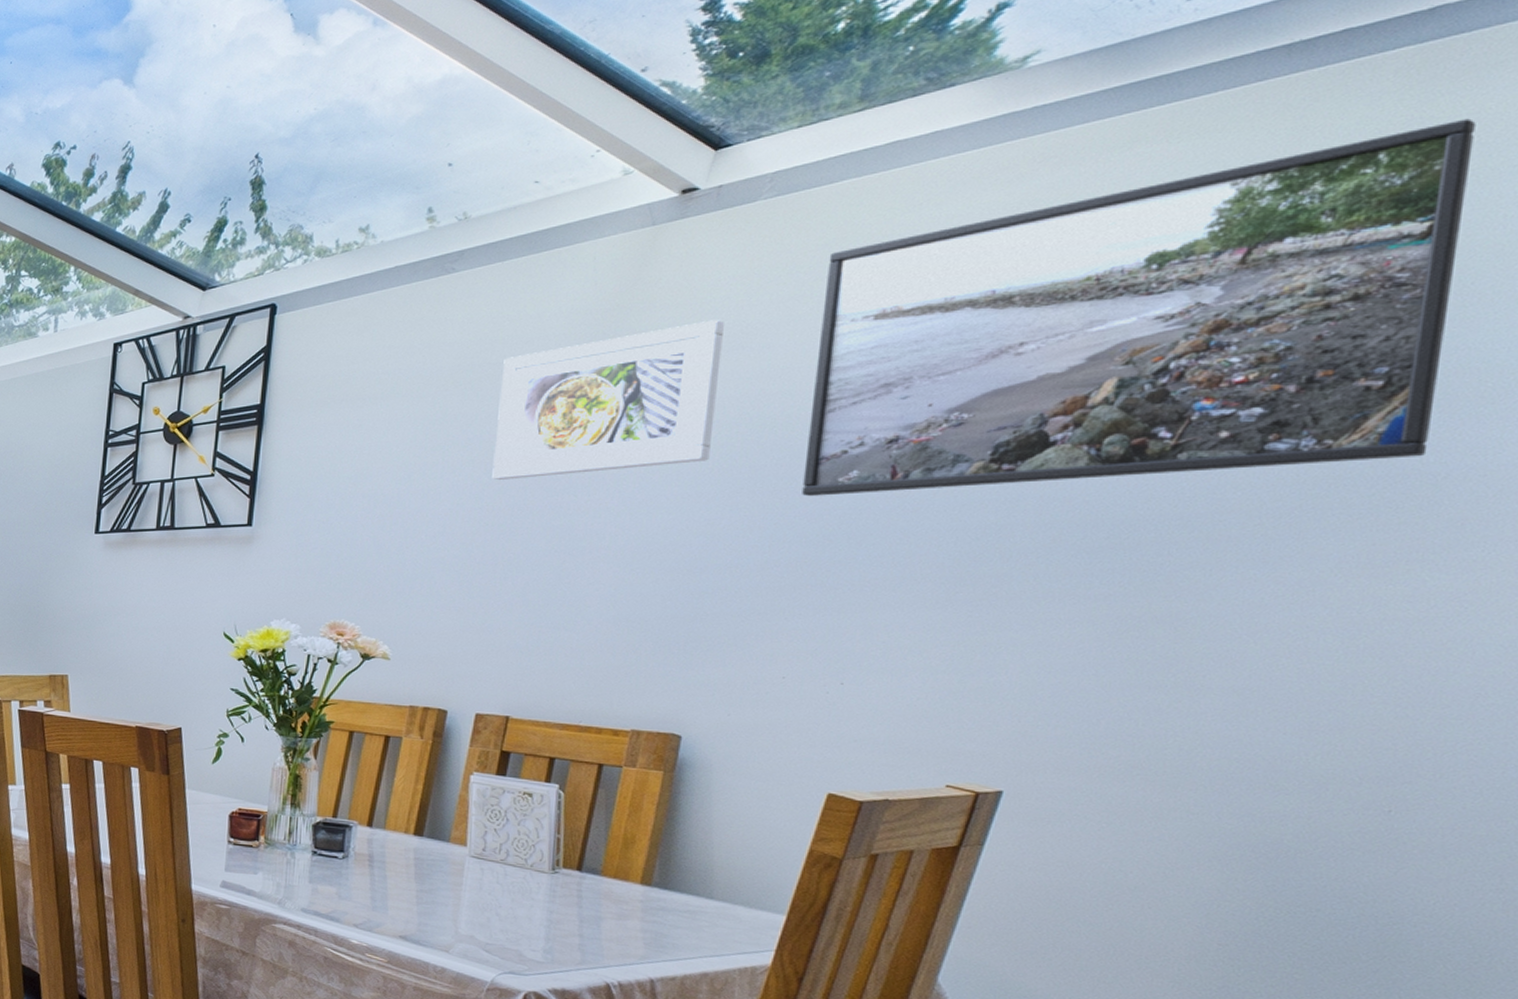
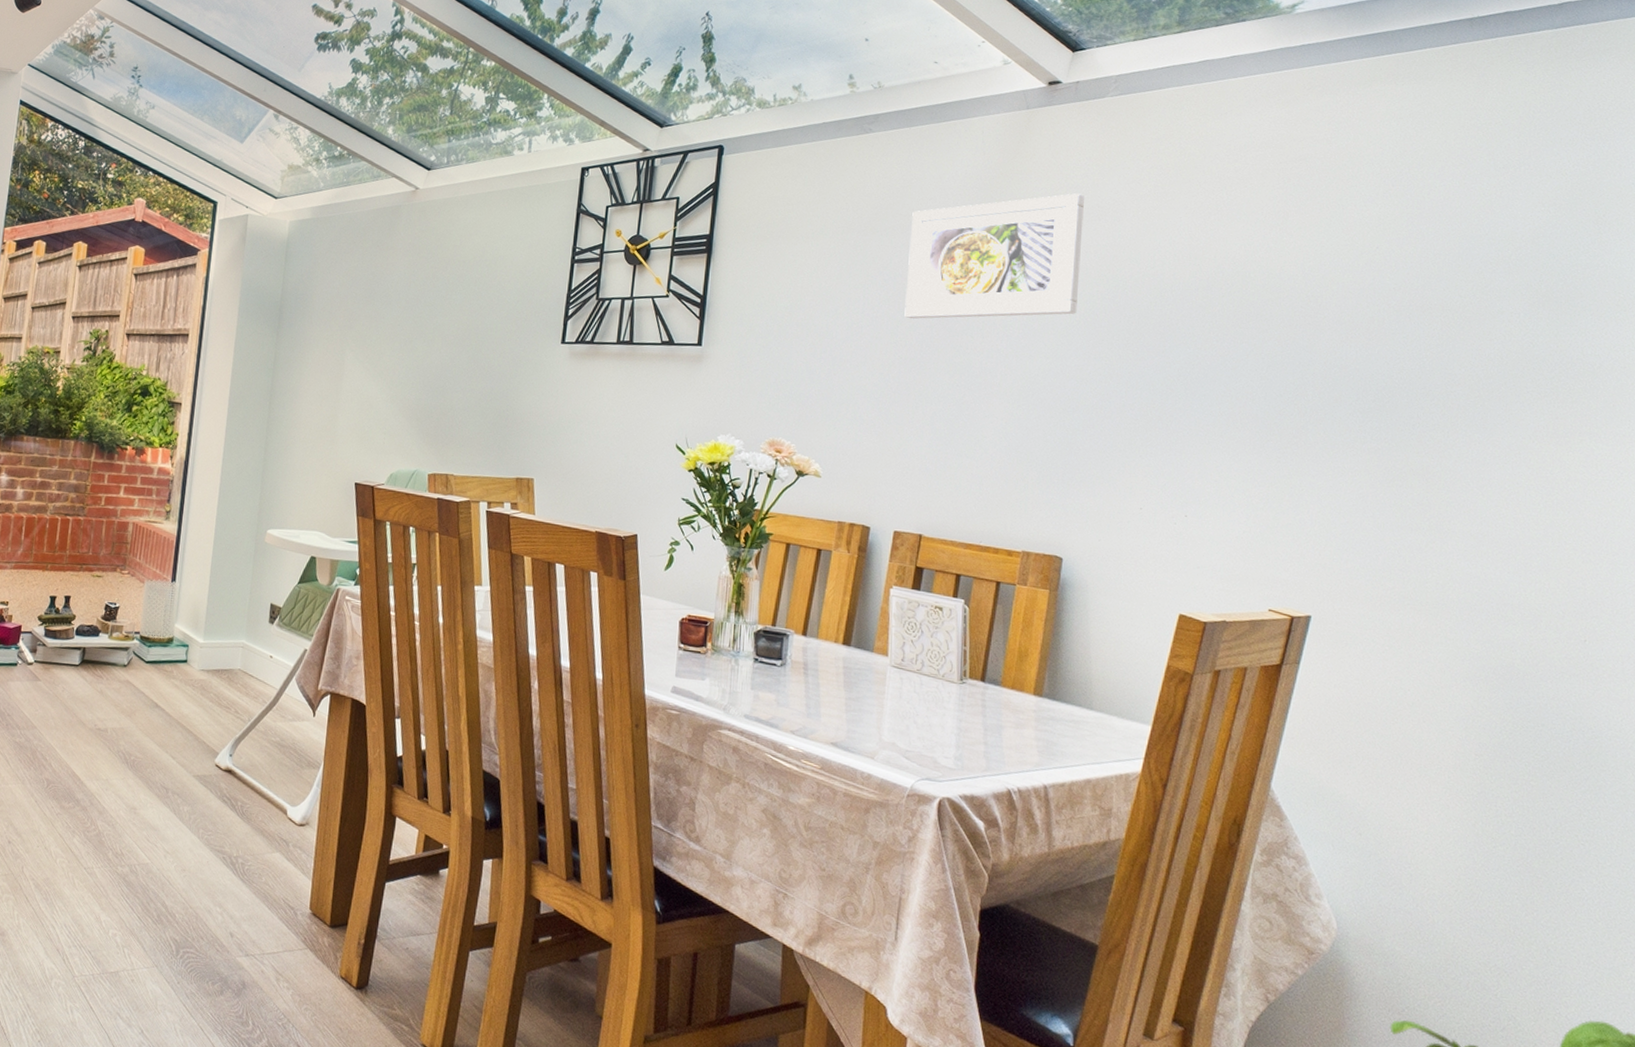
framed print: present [802,118,1476,497] -> none [1149,89,1595,351]

